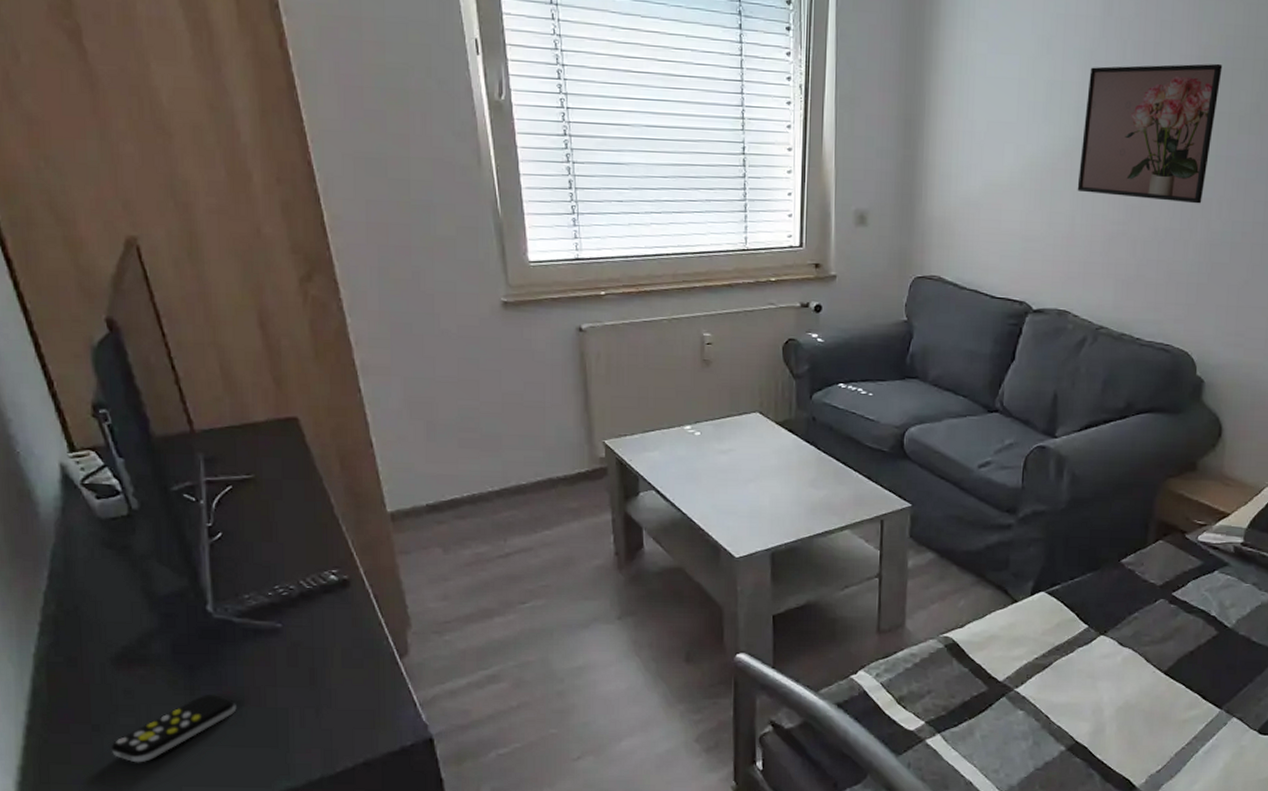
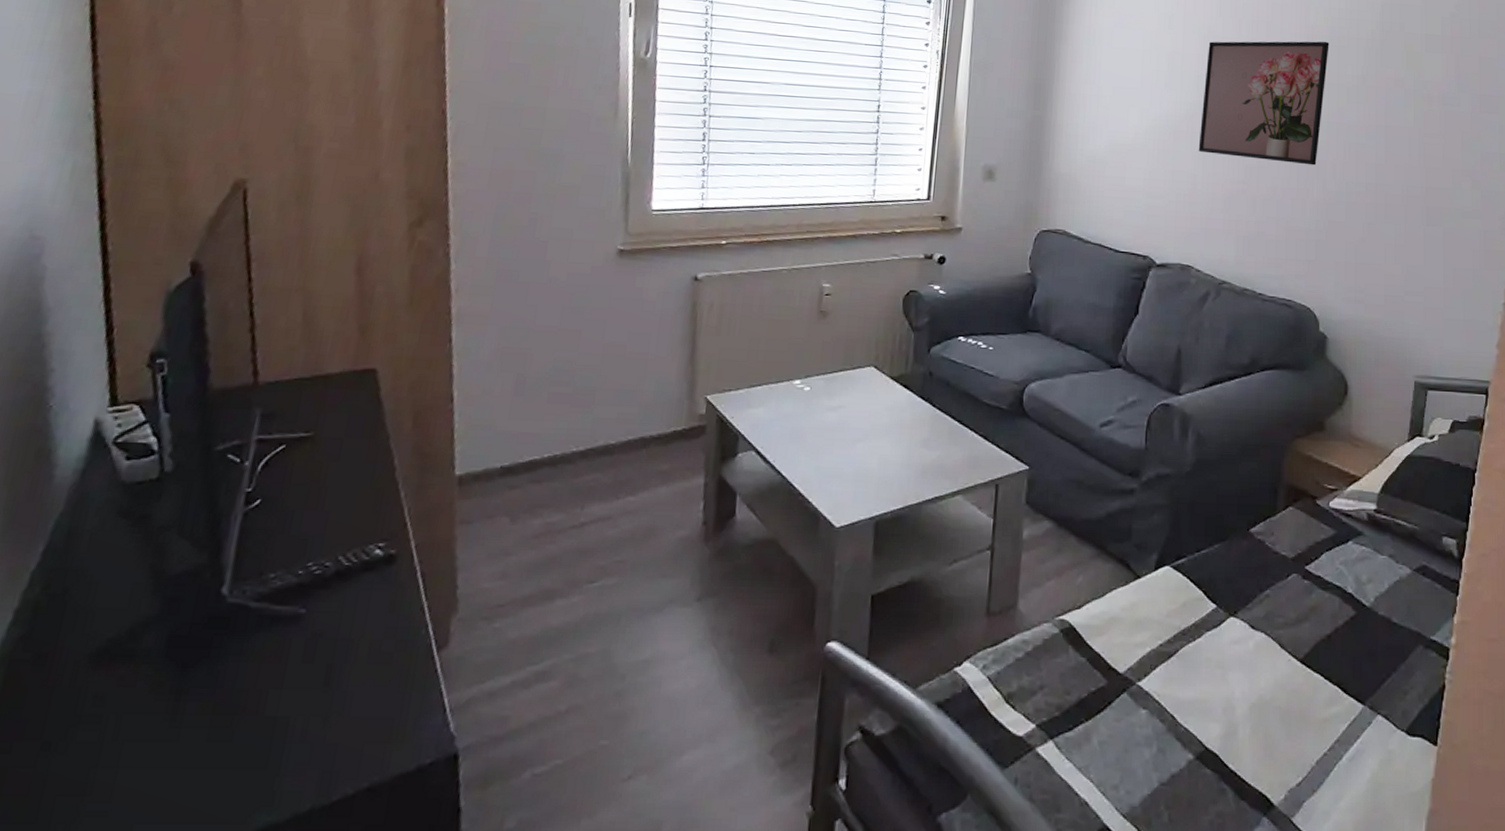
remote control: present [111,695,237,763] -> none [57,700,228,793]

